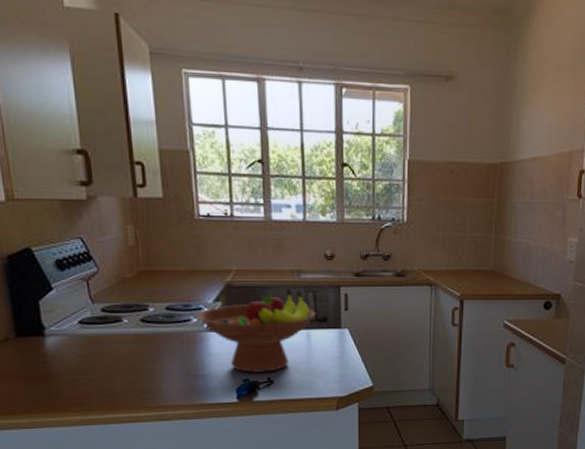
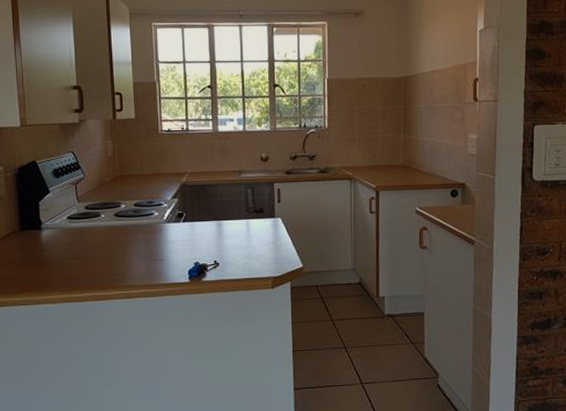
fruit bowl: present [197,289,316,373] -> none [159,186,254,257]

